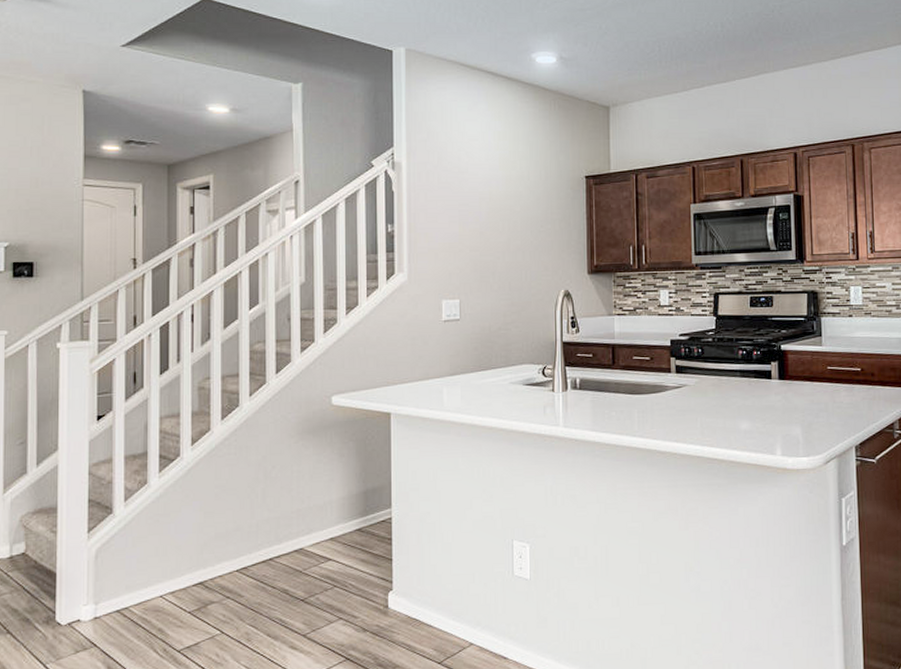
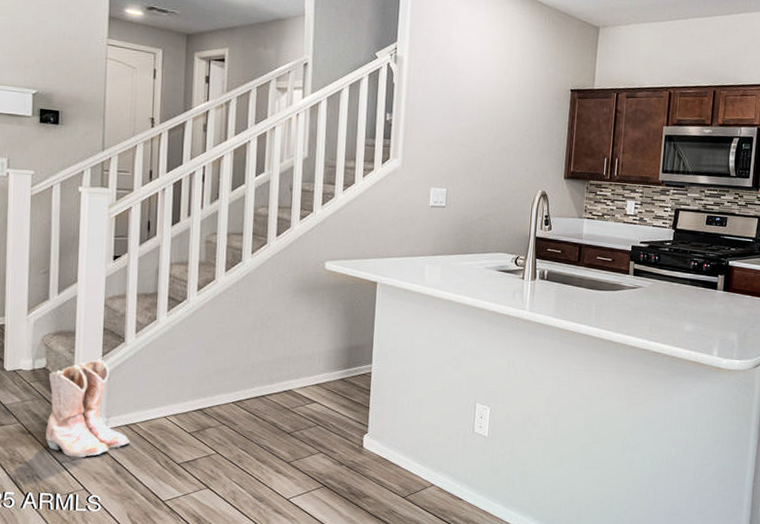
boots: none [27,536,122,656] -> present [46,359,130,457]

